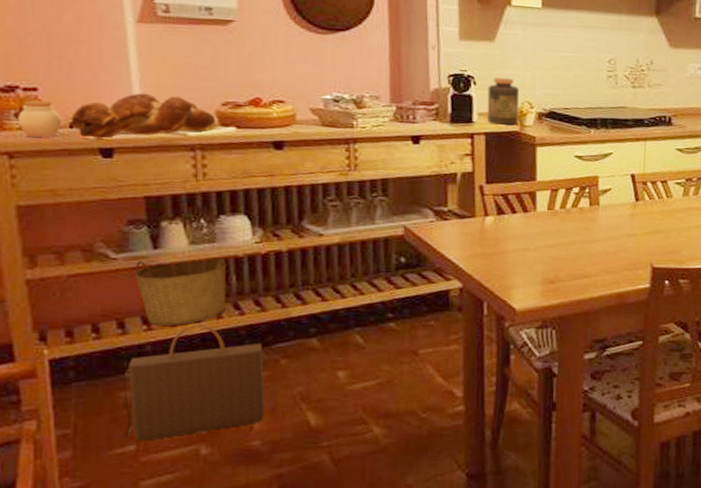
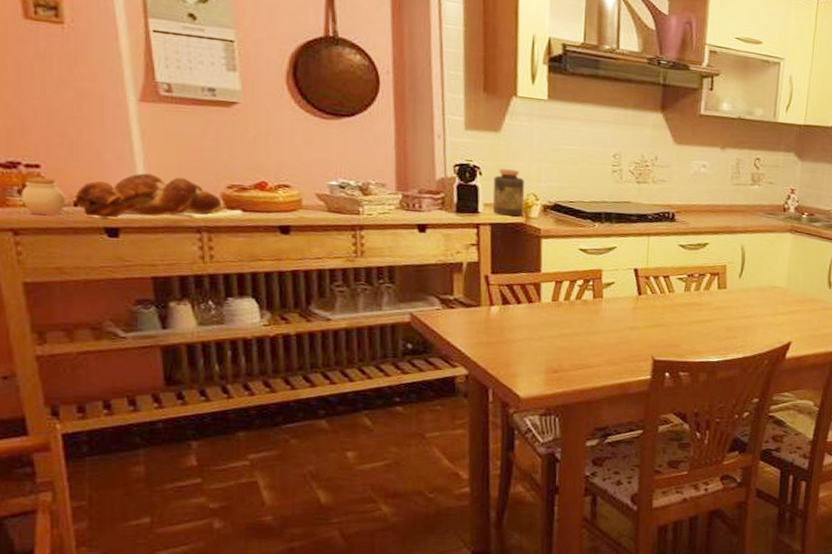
shopping bag: present [124,324,277,441] -> none [137,403,288,514]
basket: present [134,257,227,325] -> none [144,339,236,404]

